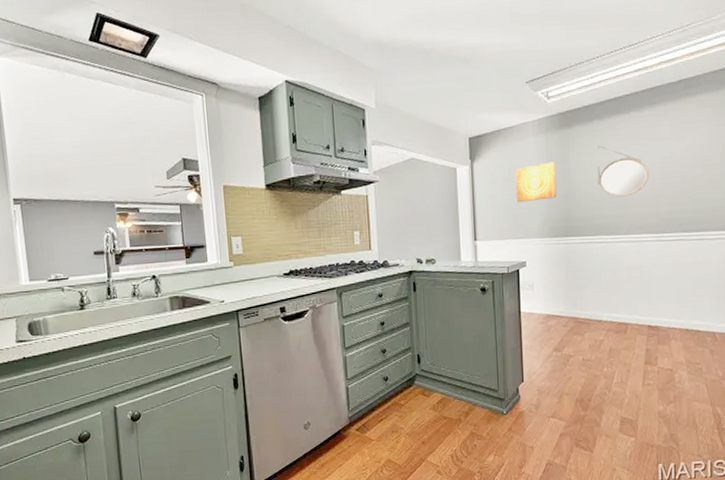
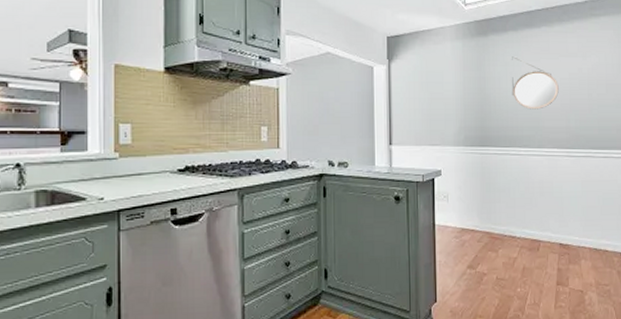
wall art: present [515,161,557,203] -> none [432,69,473,108]

